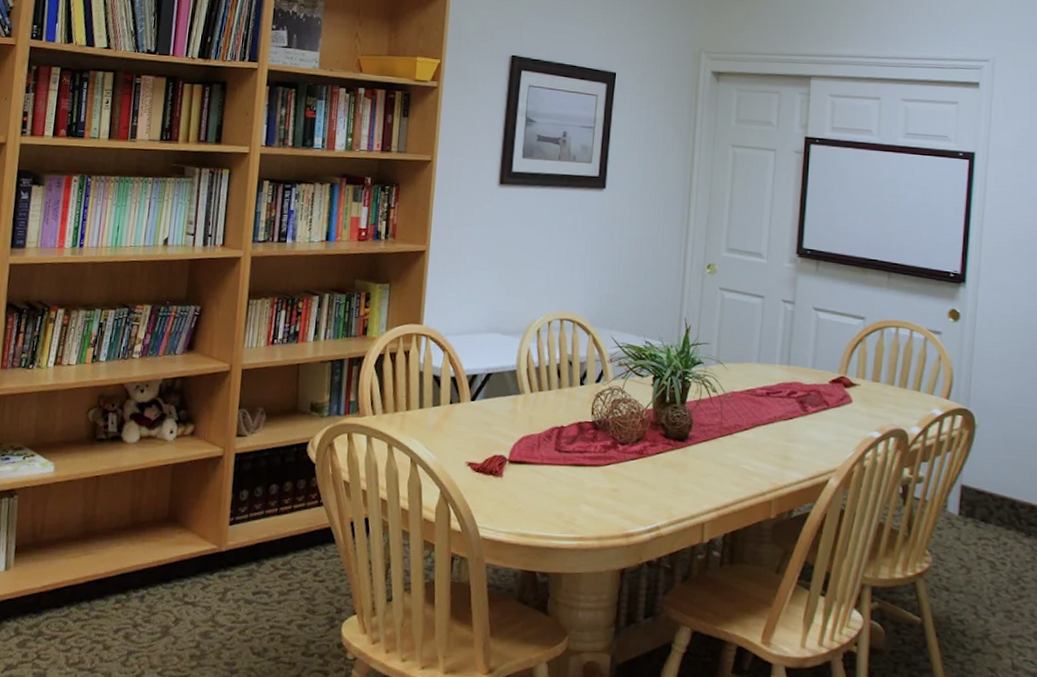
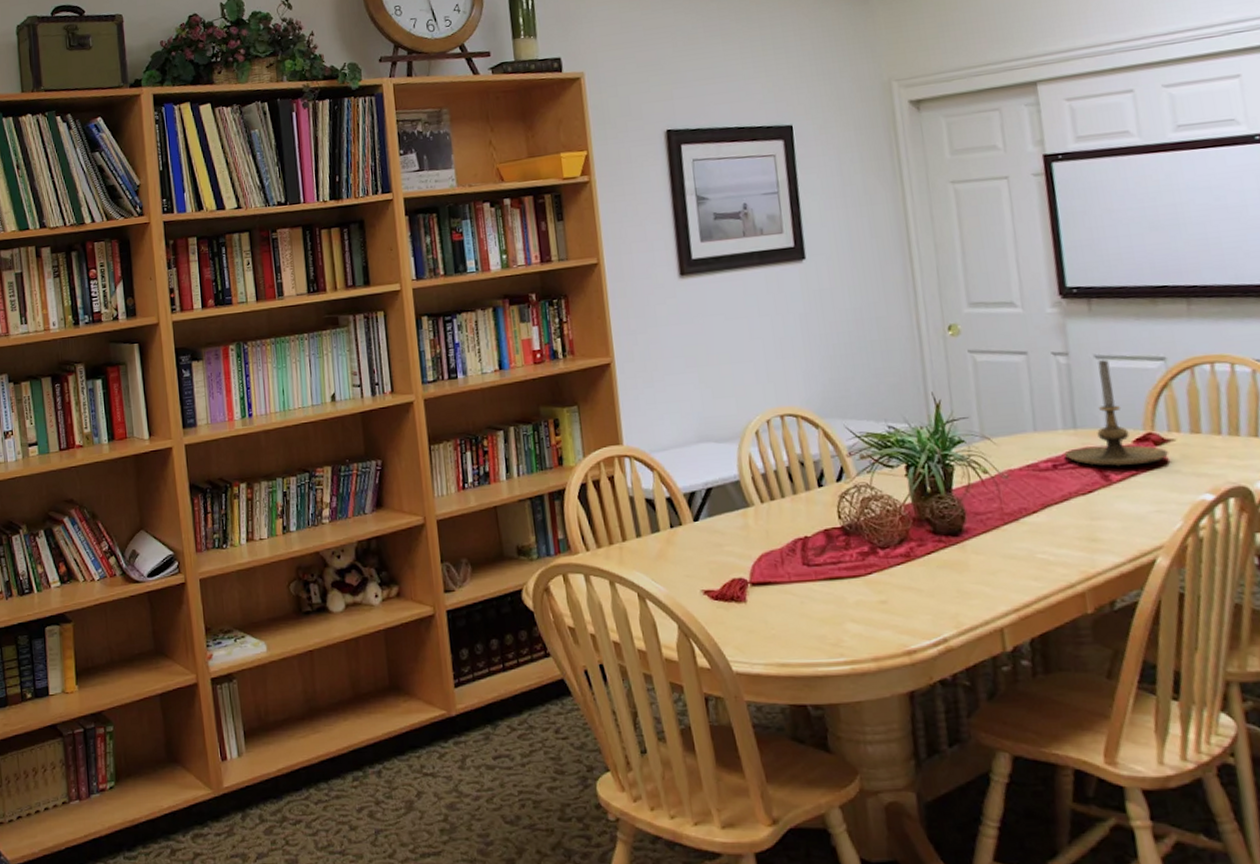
candle holder: none [777,311,854,401] -> present [1064,359,1169,466]

